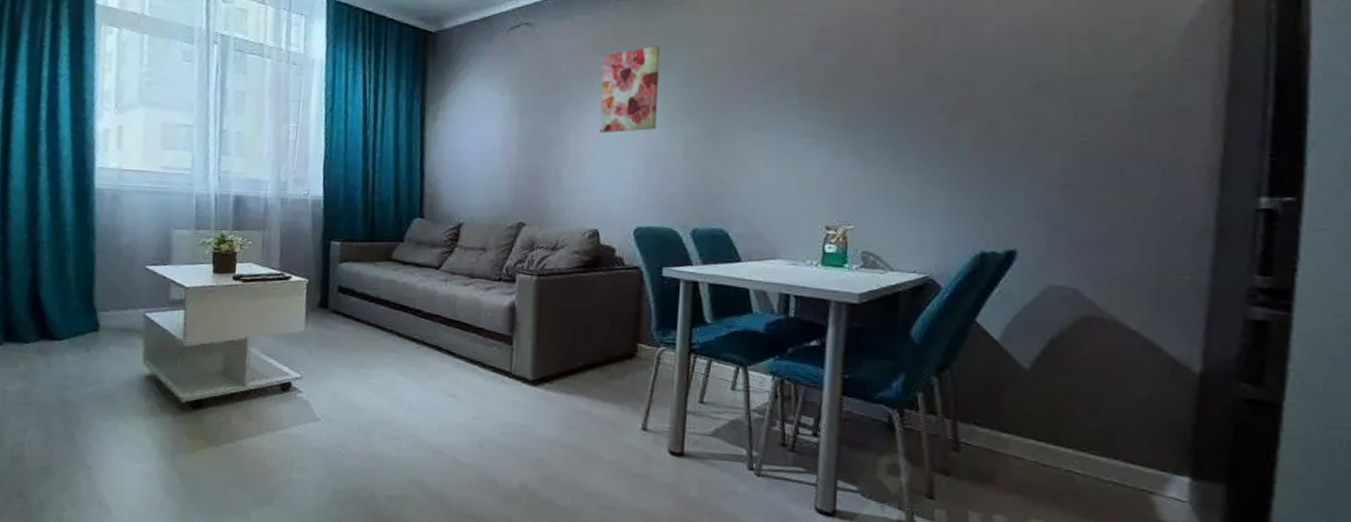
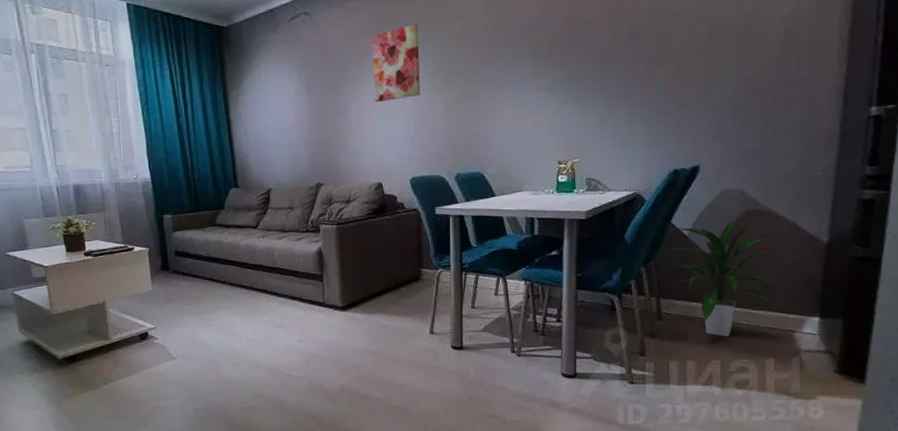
indoor plant: none [973,323,1123,489] -> present [671,217,774,337]

